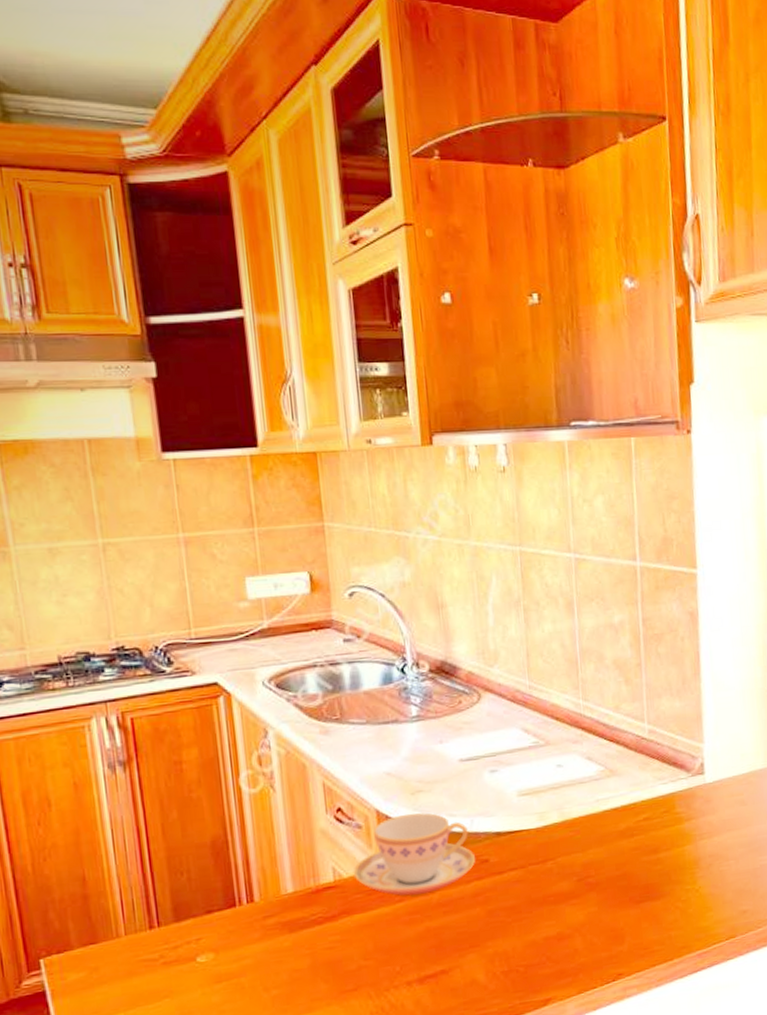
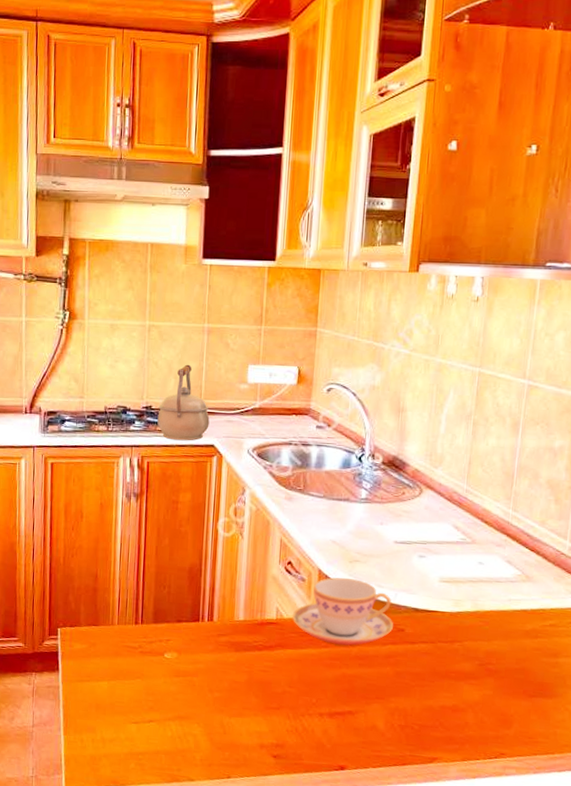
kettle: none [133,586,207,686] -> present [157,364,210,441]

